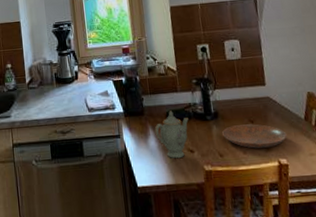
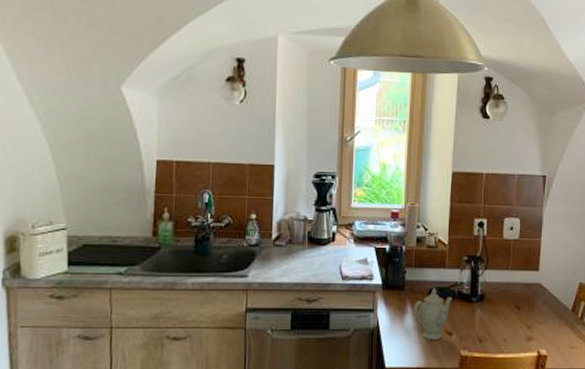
bowl: present [221,124,287,149] -> none [485,310,551,336]

